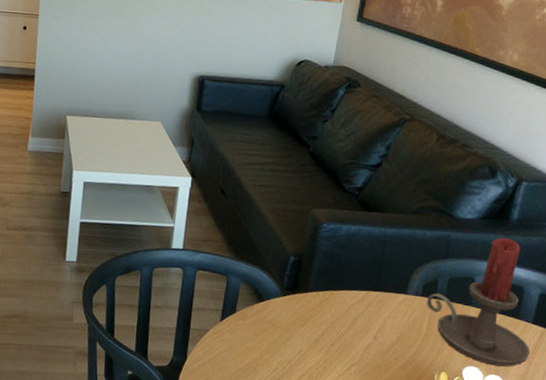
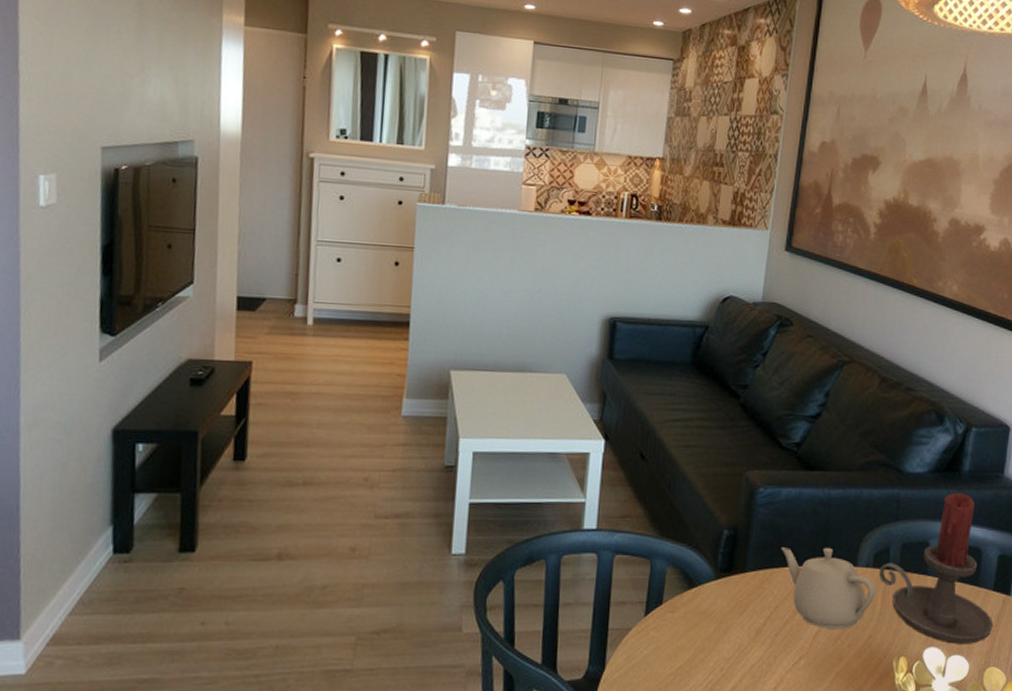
teapot: none [339,274,424,345] -> present [781,547,876,630]

